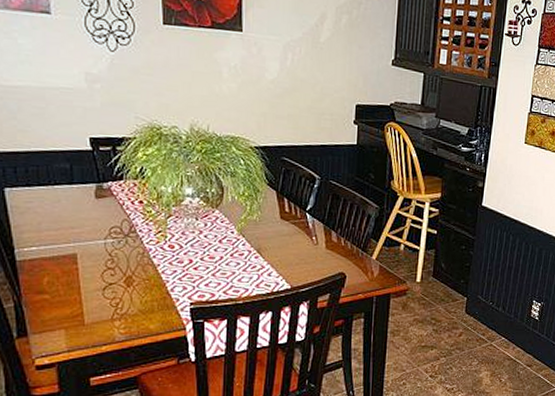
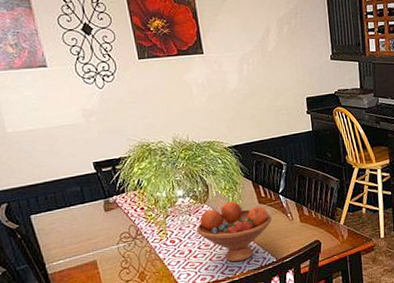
fruit bowl: none [201,210,293,283] -> present [196,200,272,263]

